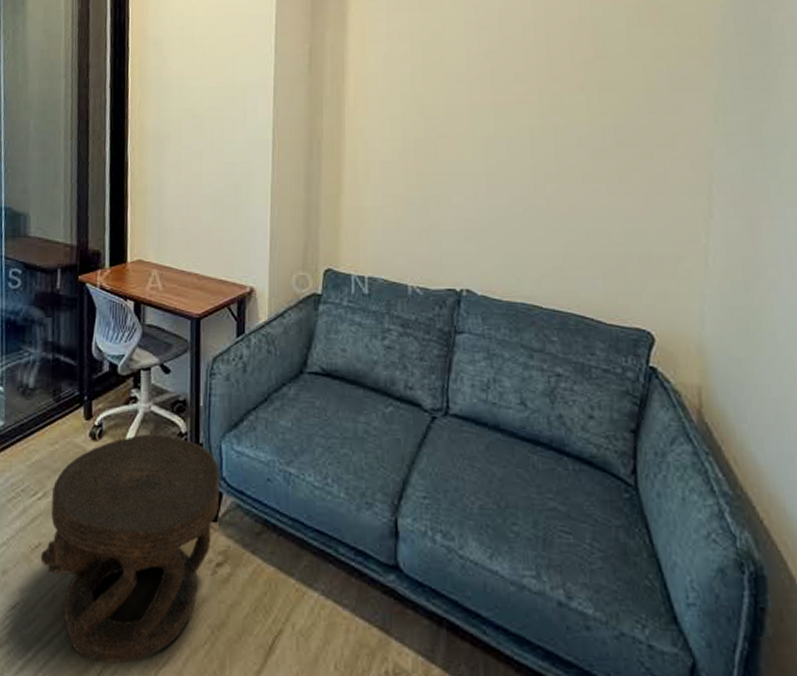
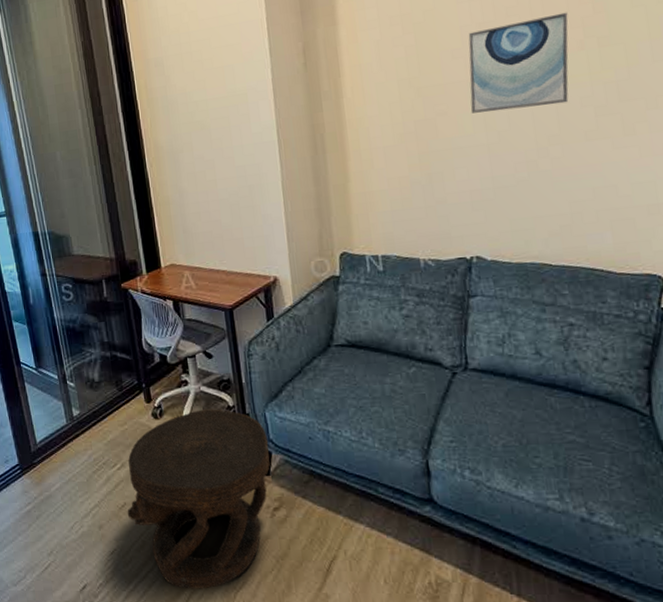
wall art: none [471,53,571,142] -> present [468,12,569,114]

